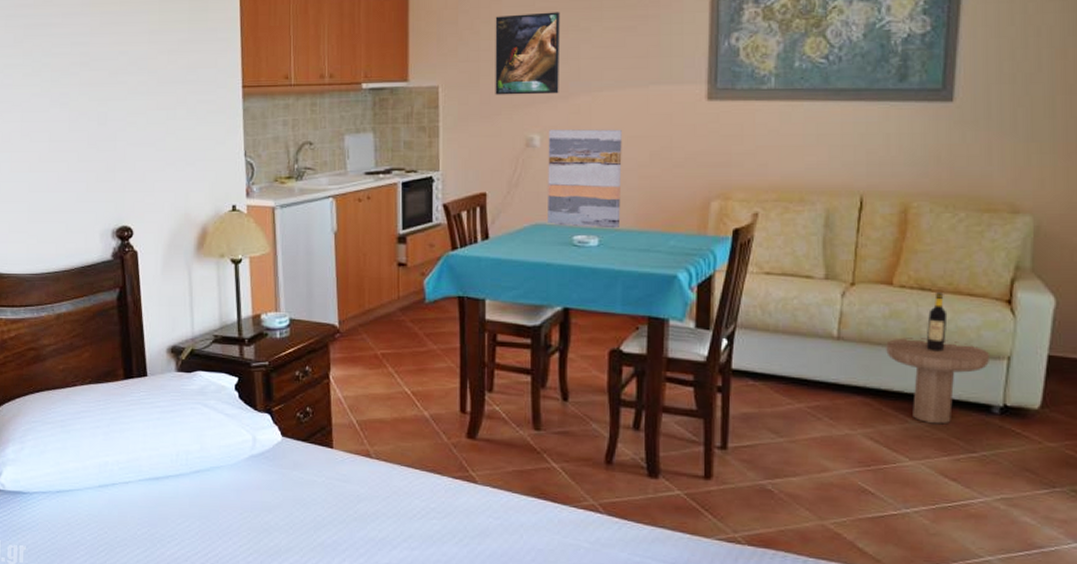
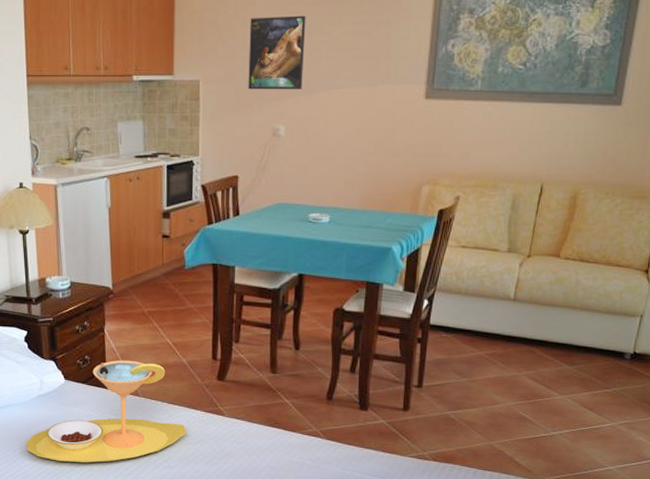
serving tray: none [235,412,431,542] -> present [26,360,187,463]
wall art: present [548,129,622,229] -> none [288,122,353,208]
side table: present [886,293,991,425] -> none [550,264,628,367]

